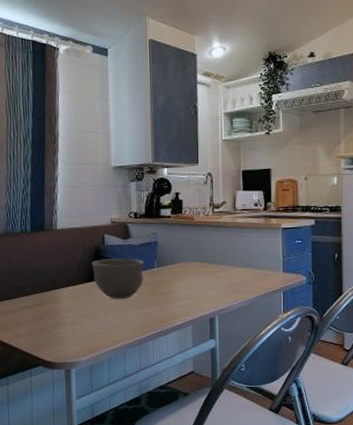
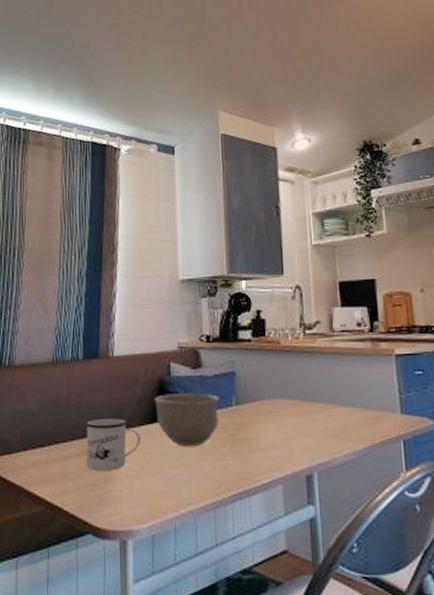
mug: none [35,278,81,319] -> present [86,417,141,470]

